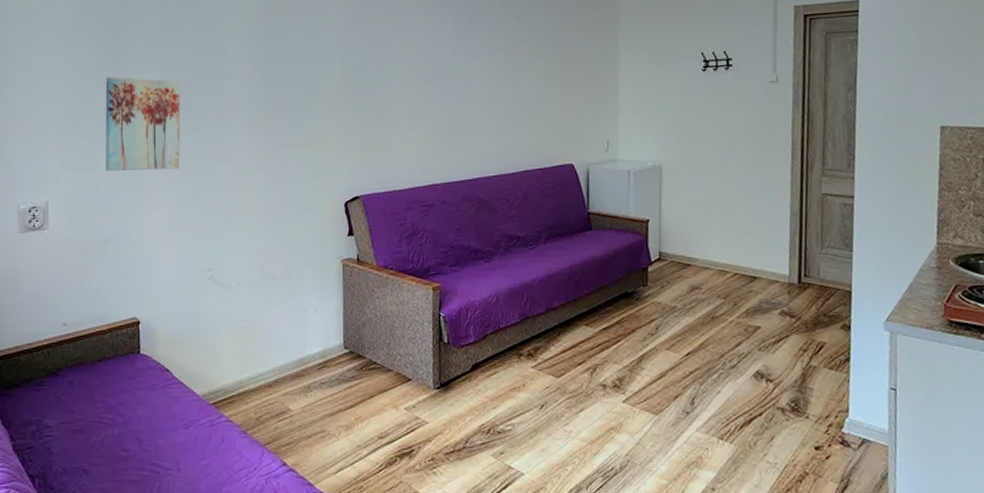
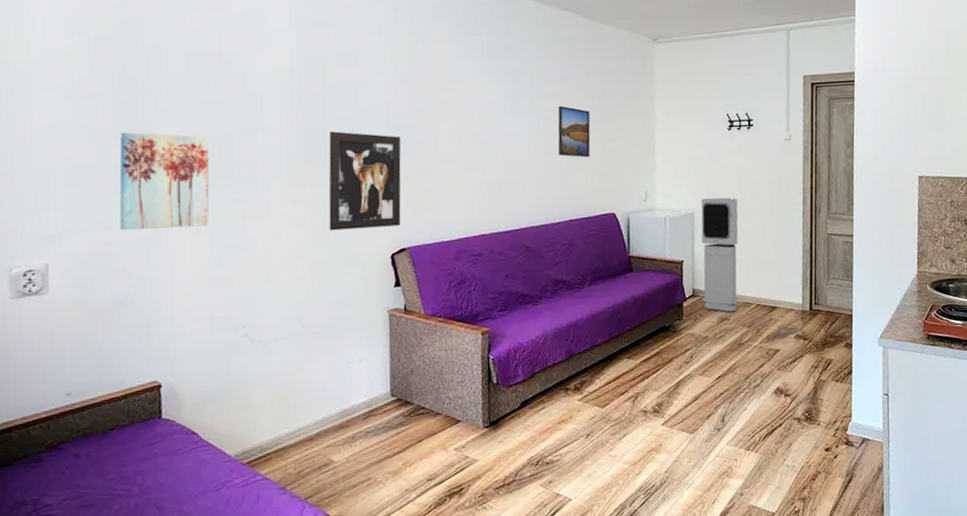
wall art: none [286,75,355,177] -> present [328,131,401,231]
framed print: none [512,45,548,103] -> present [557,105,591,158]
air purifier: none [669,148,713,281] -> present [701,197,739,312]

